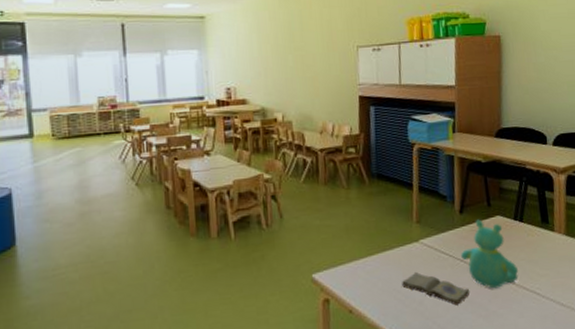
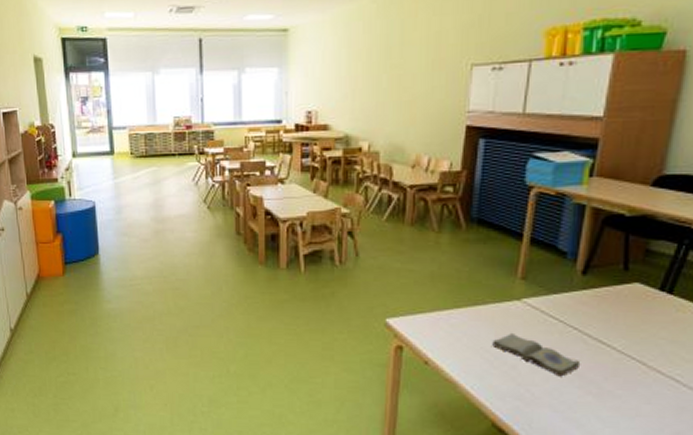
teddy bear: present [460,219,519,289] -> none [574,284,655,366]

